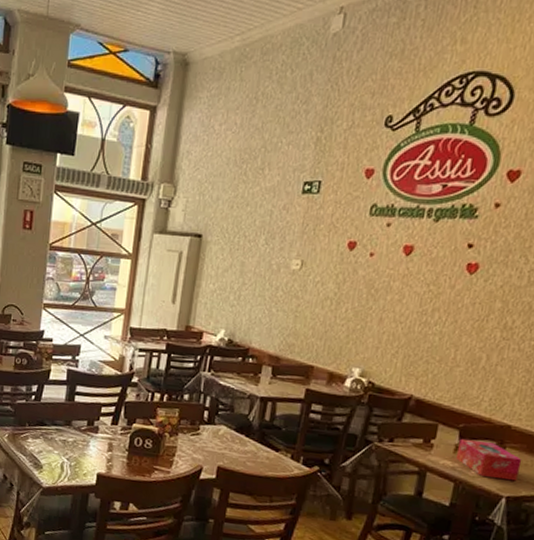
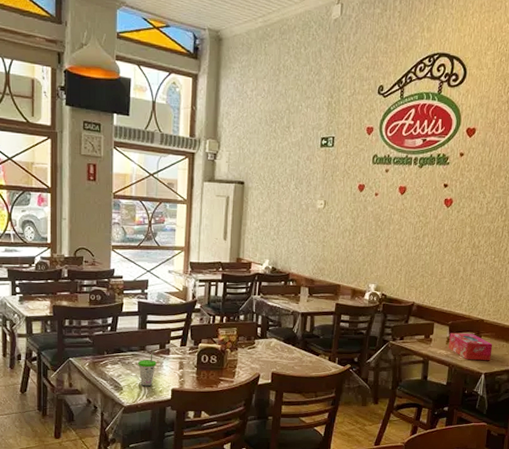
cup: none [62,426,83,468] -> present [138,350,157,387]

